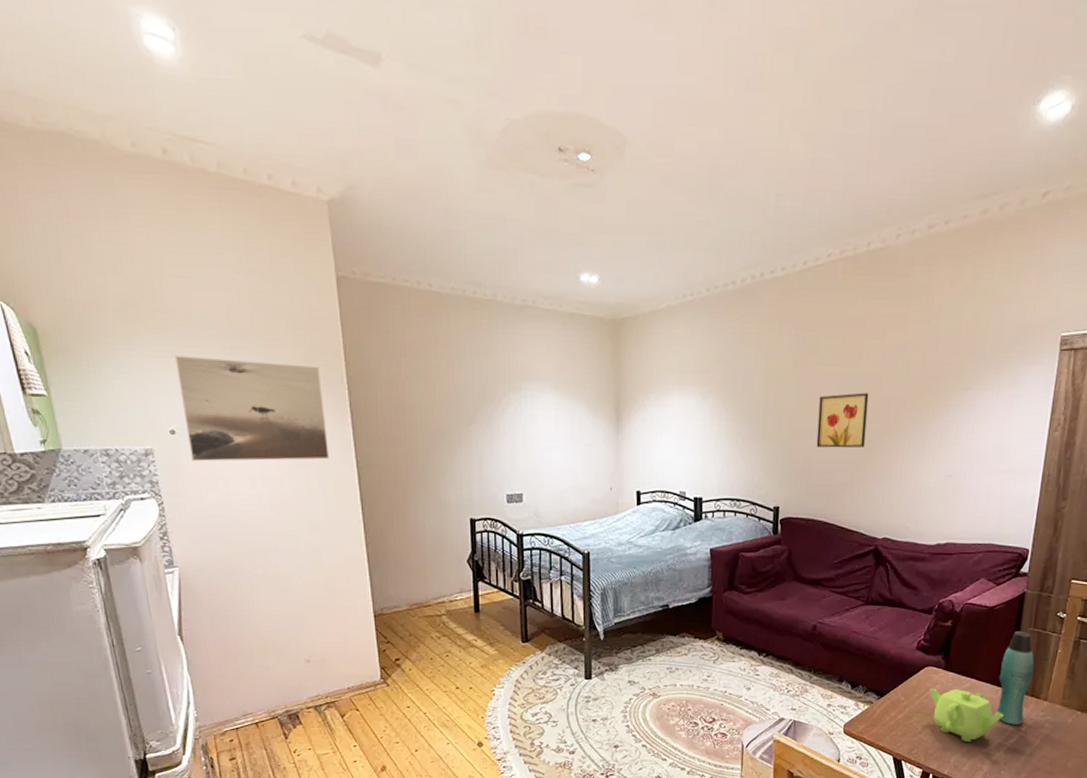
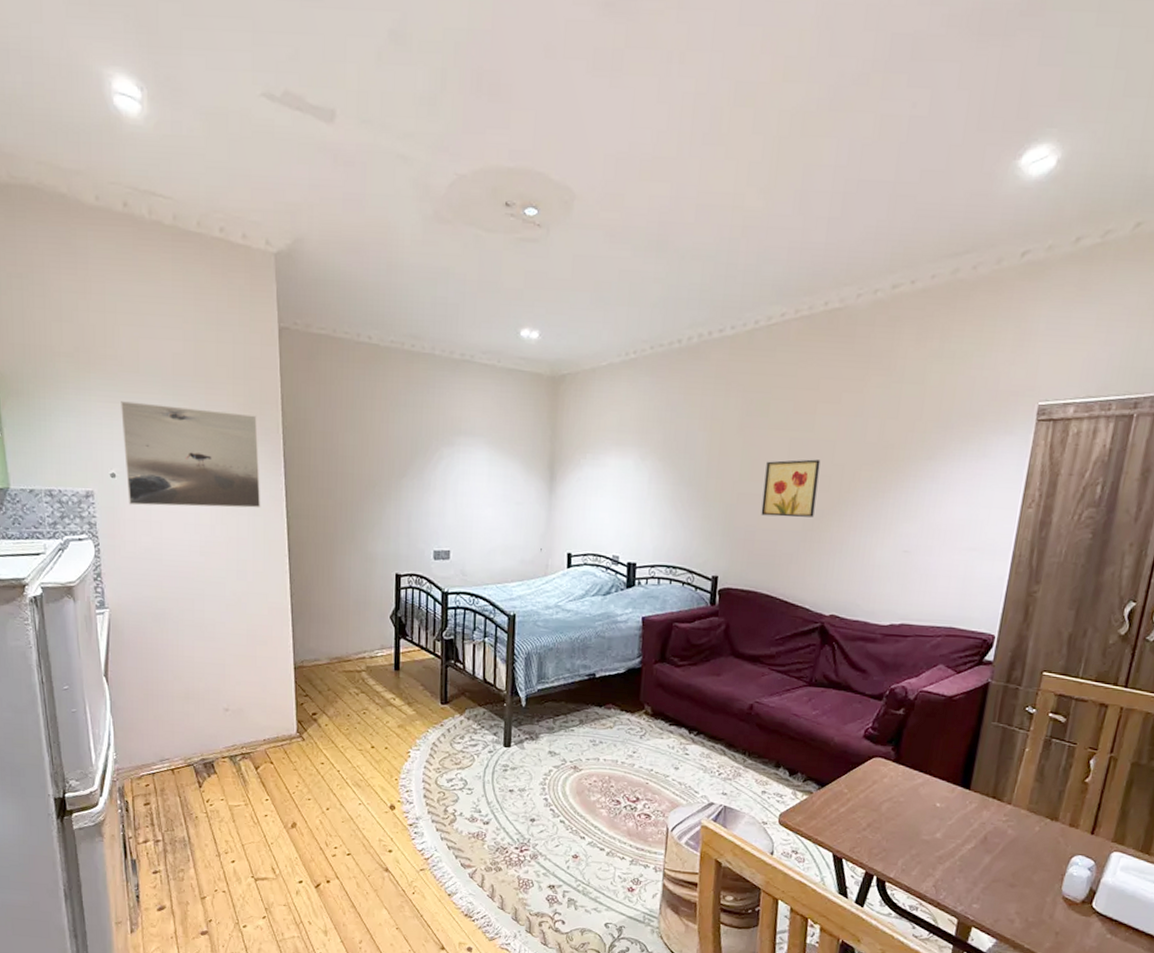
teapot: present [929,688,1004,743] -> none [876,781,960,845]
bottle: present [995,631,1034,725] -> none [951,725,997,829]

